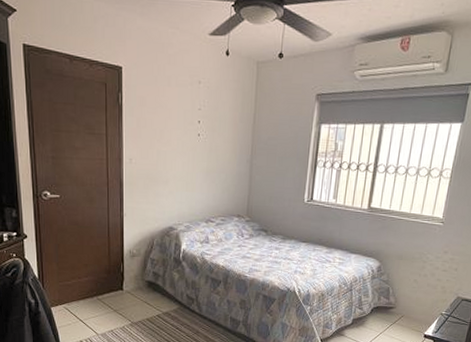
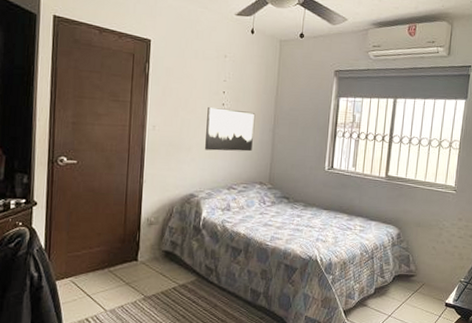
wall art: none [182,137,232,184] -> present [205,106,256,152]

